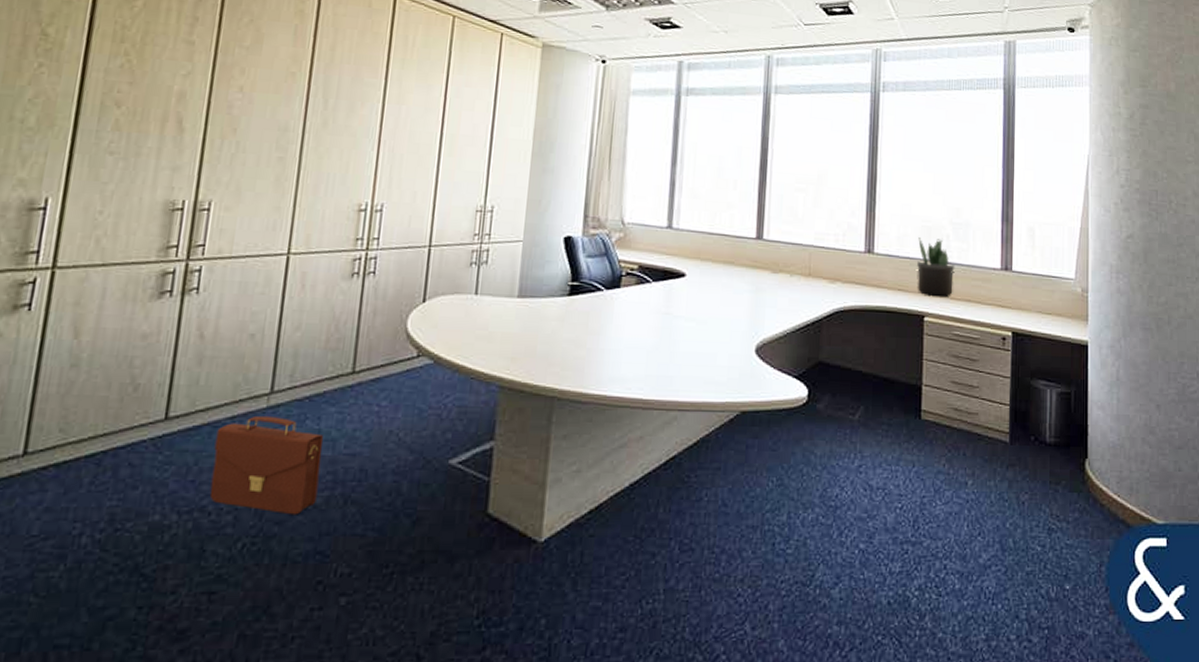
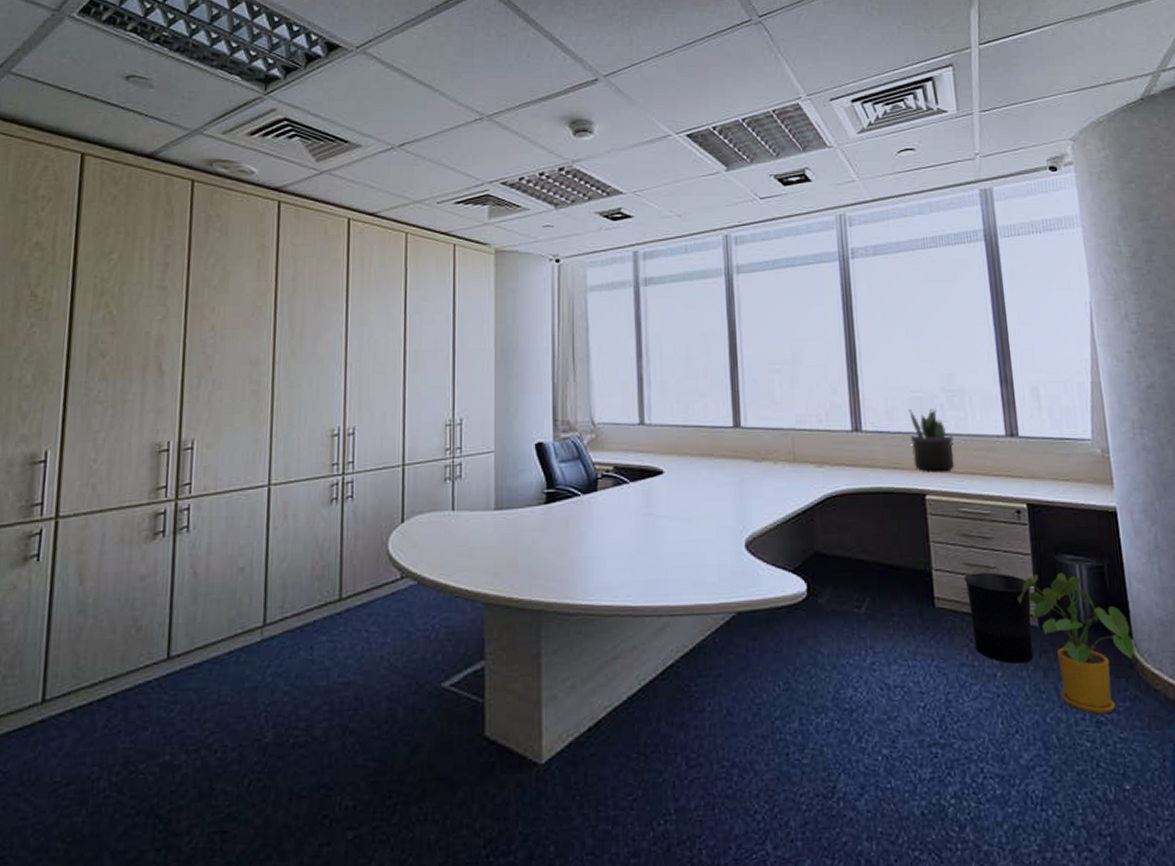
briefcase: present [209,415,324,515] -> none [214,648,318,749]
waste bin: none [949,390,1007,474] -> present [963,572,1034,664]
house plant: none [994,395,1089,523] -> present [1017,573,1135,715]

